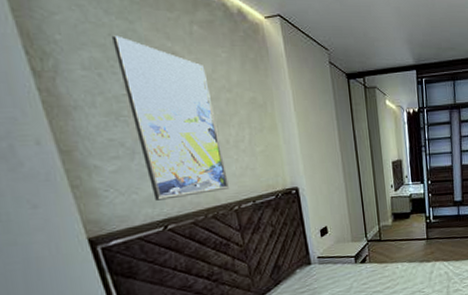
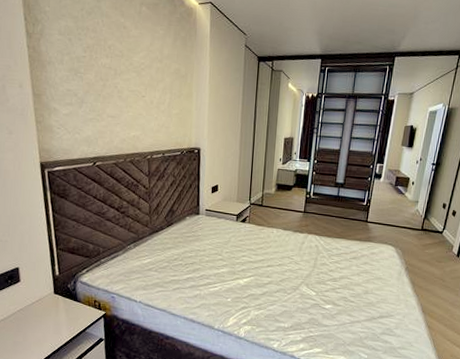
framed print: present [112,35,229,201] -> none [83,10,147,142]

